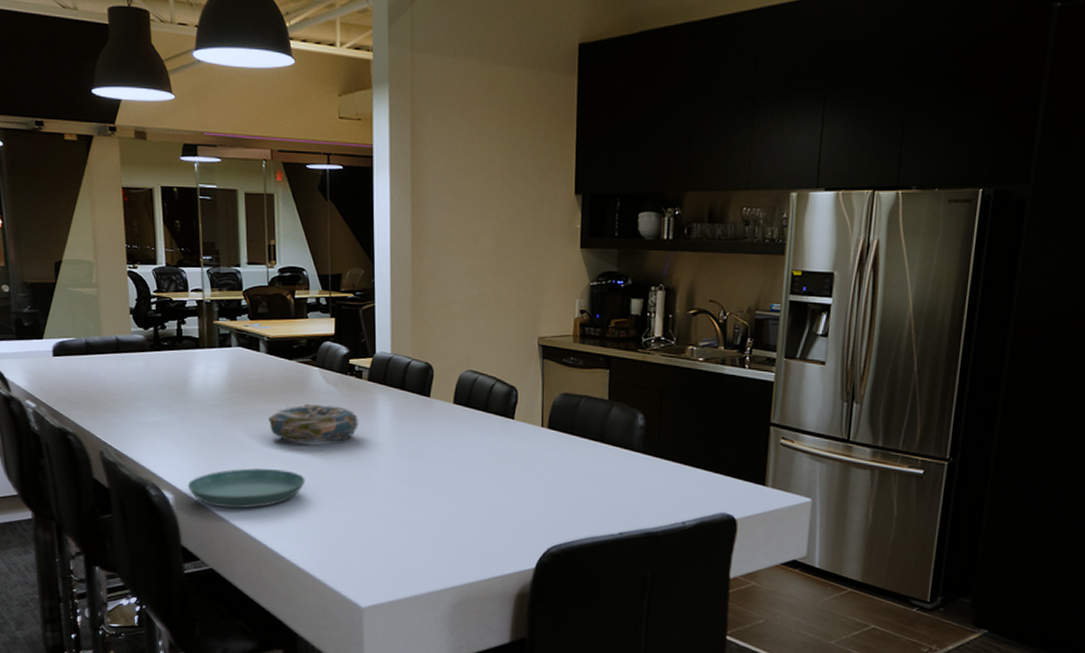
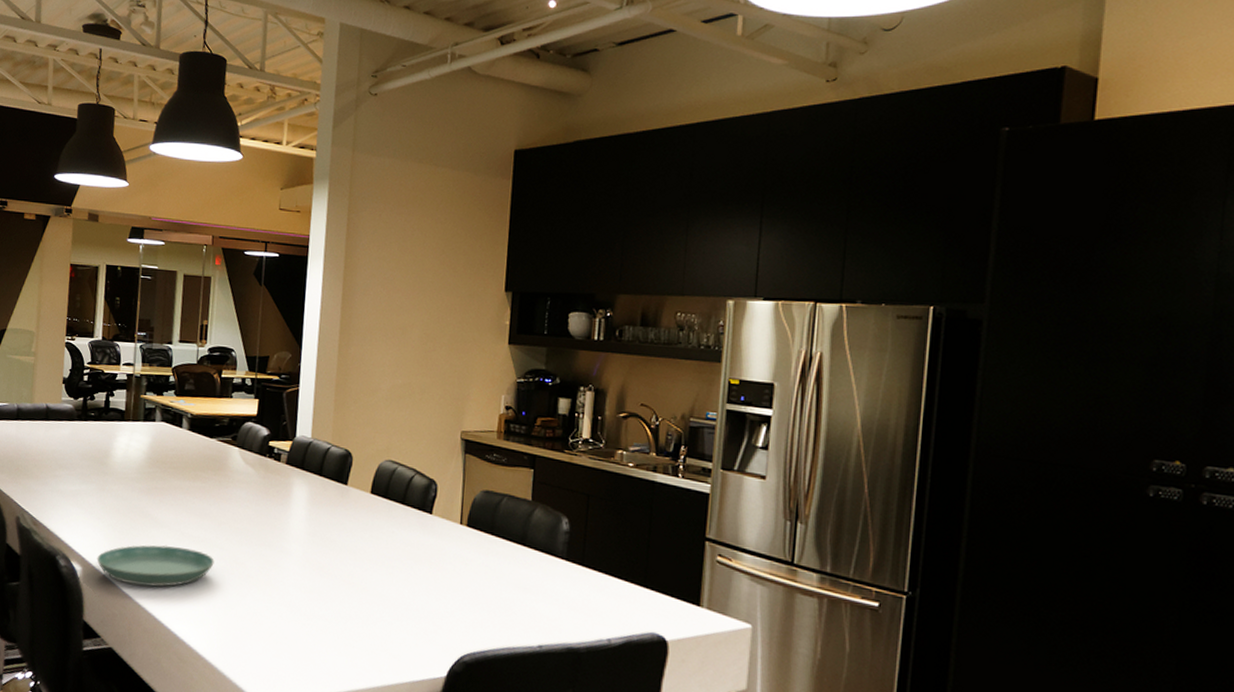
decorative bowl: present [267,403,358,443] -> none [183,483,273,524]

